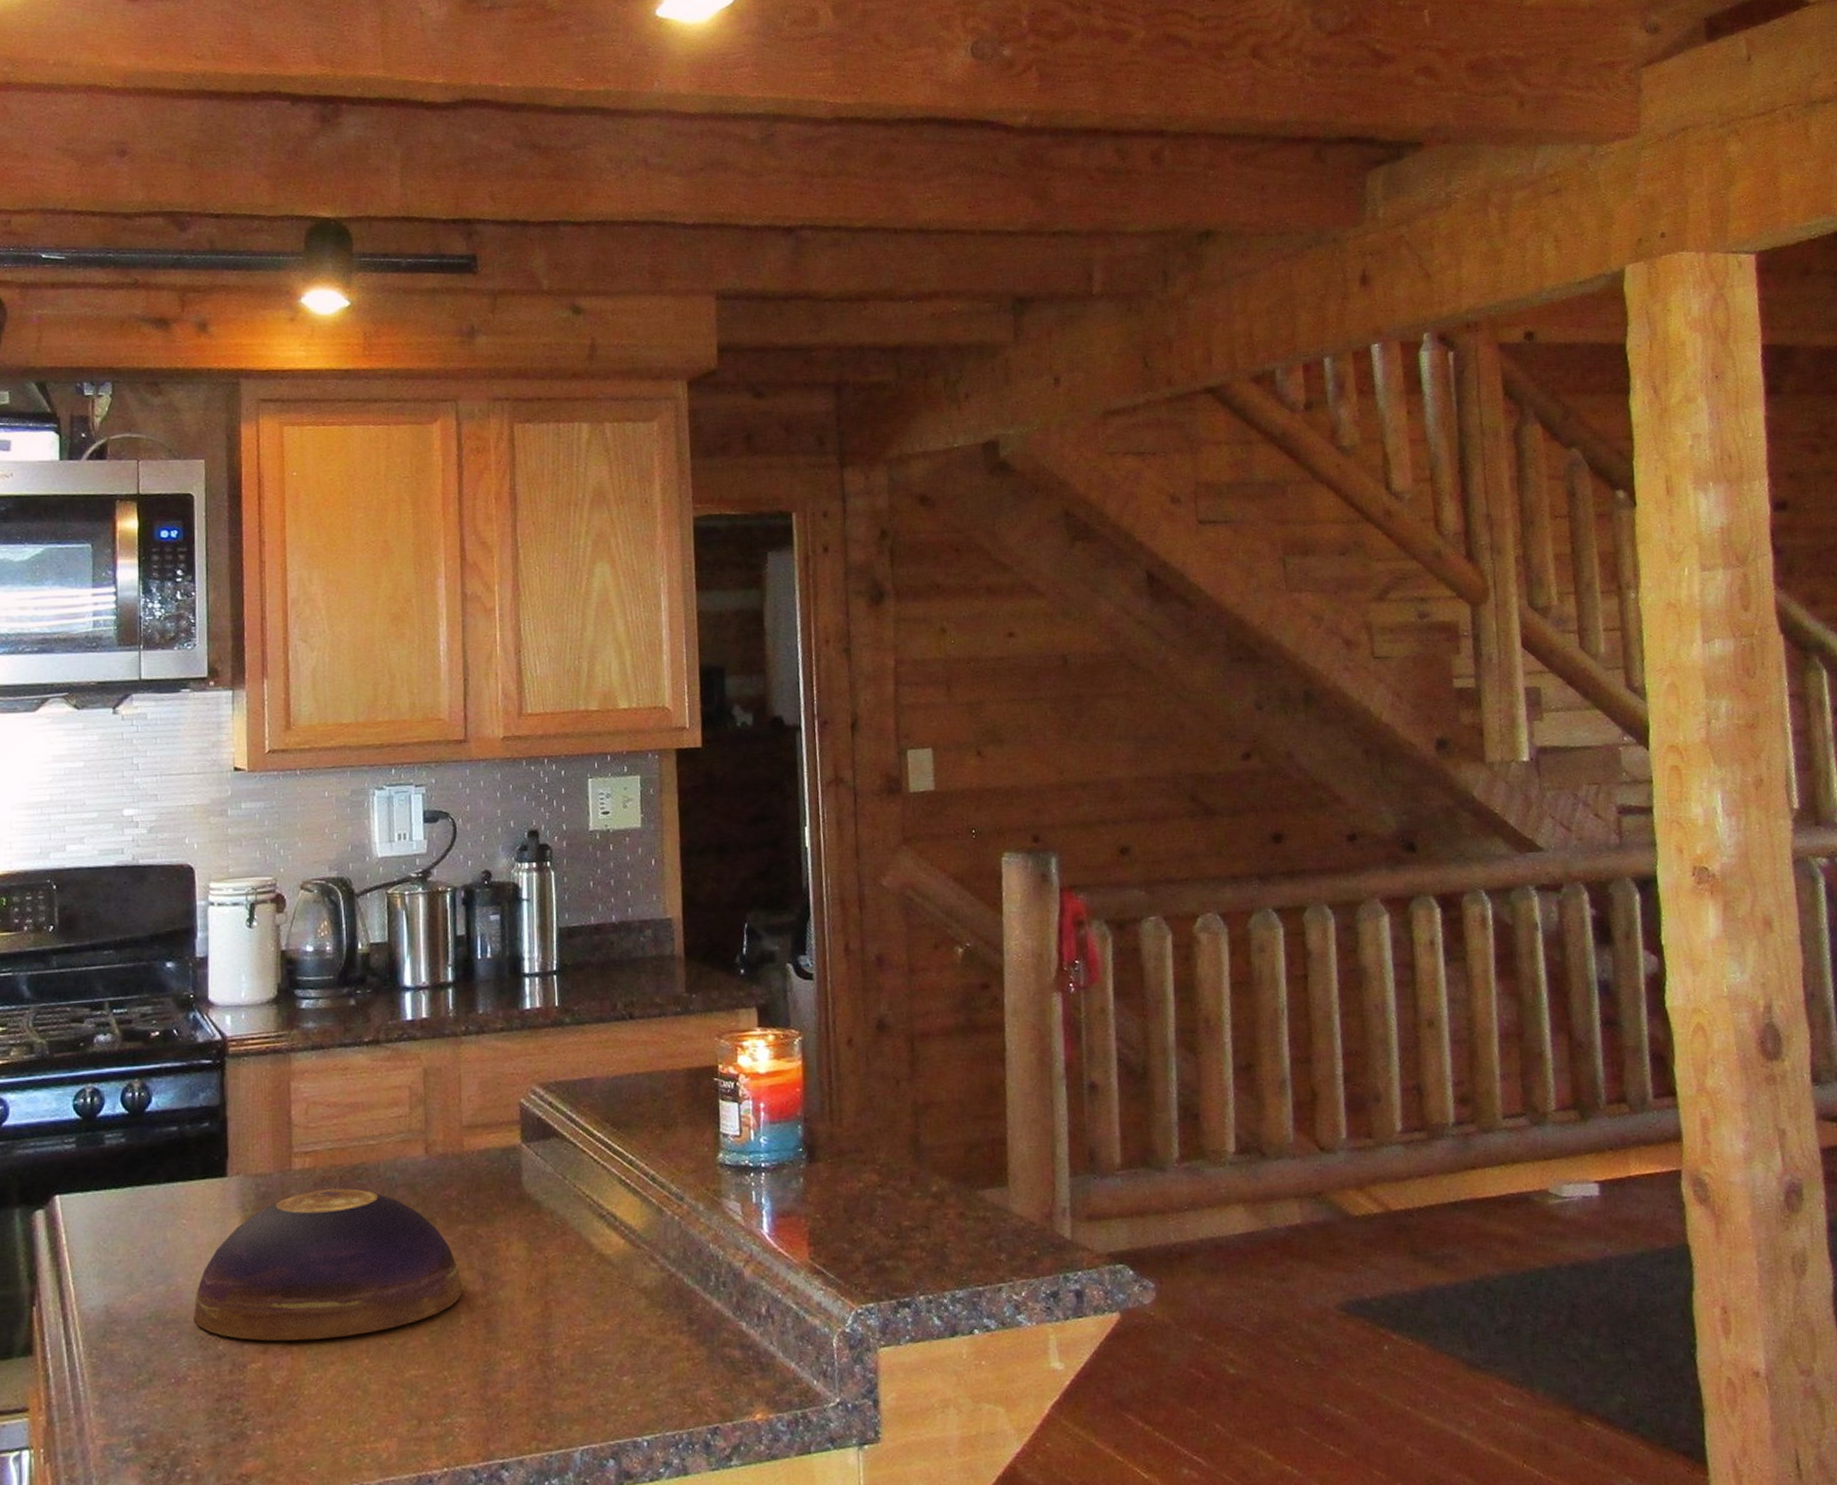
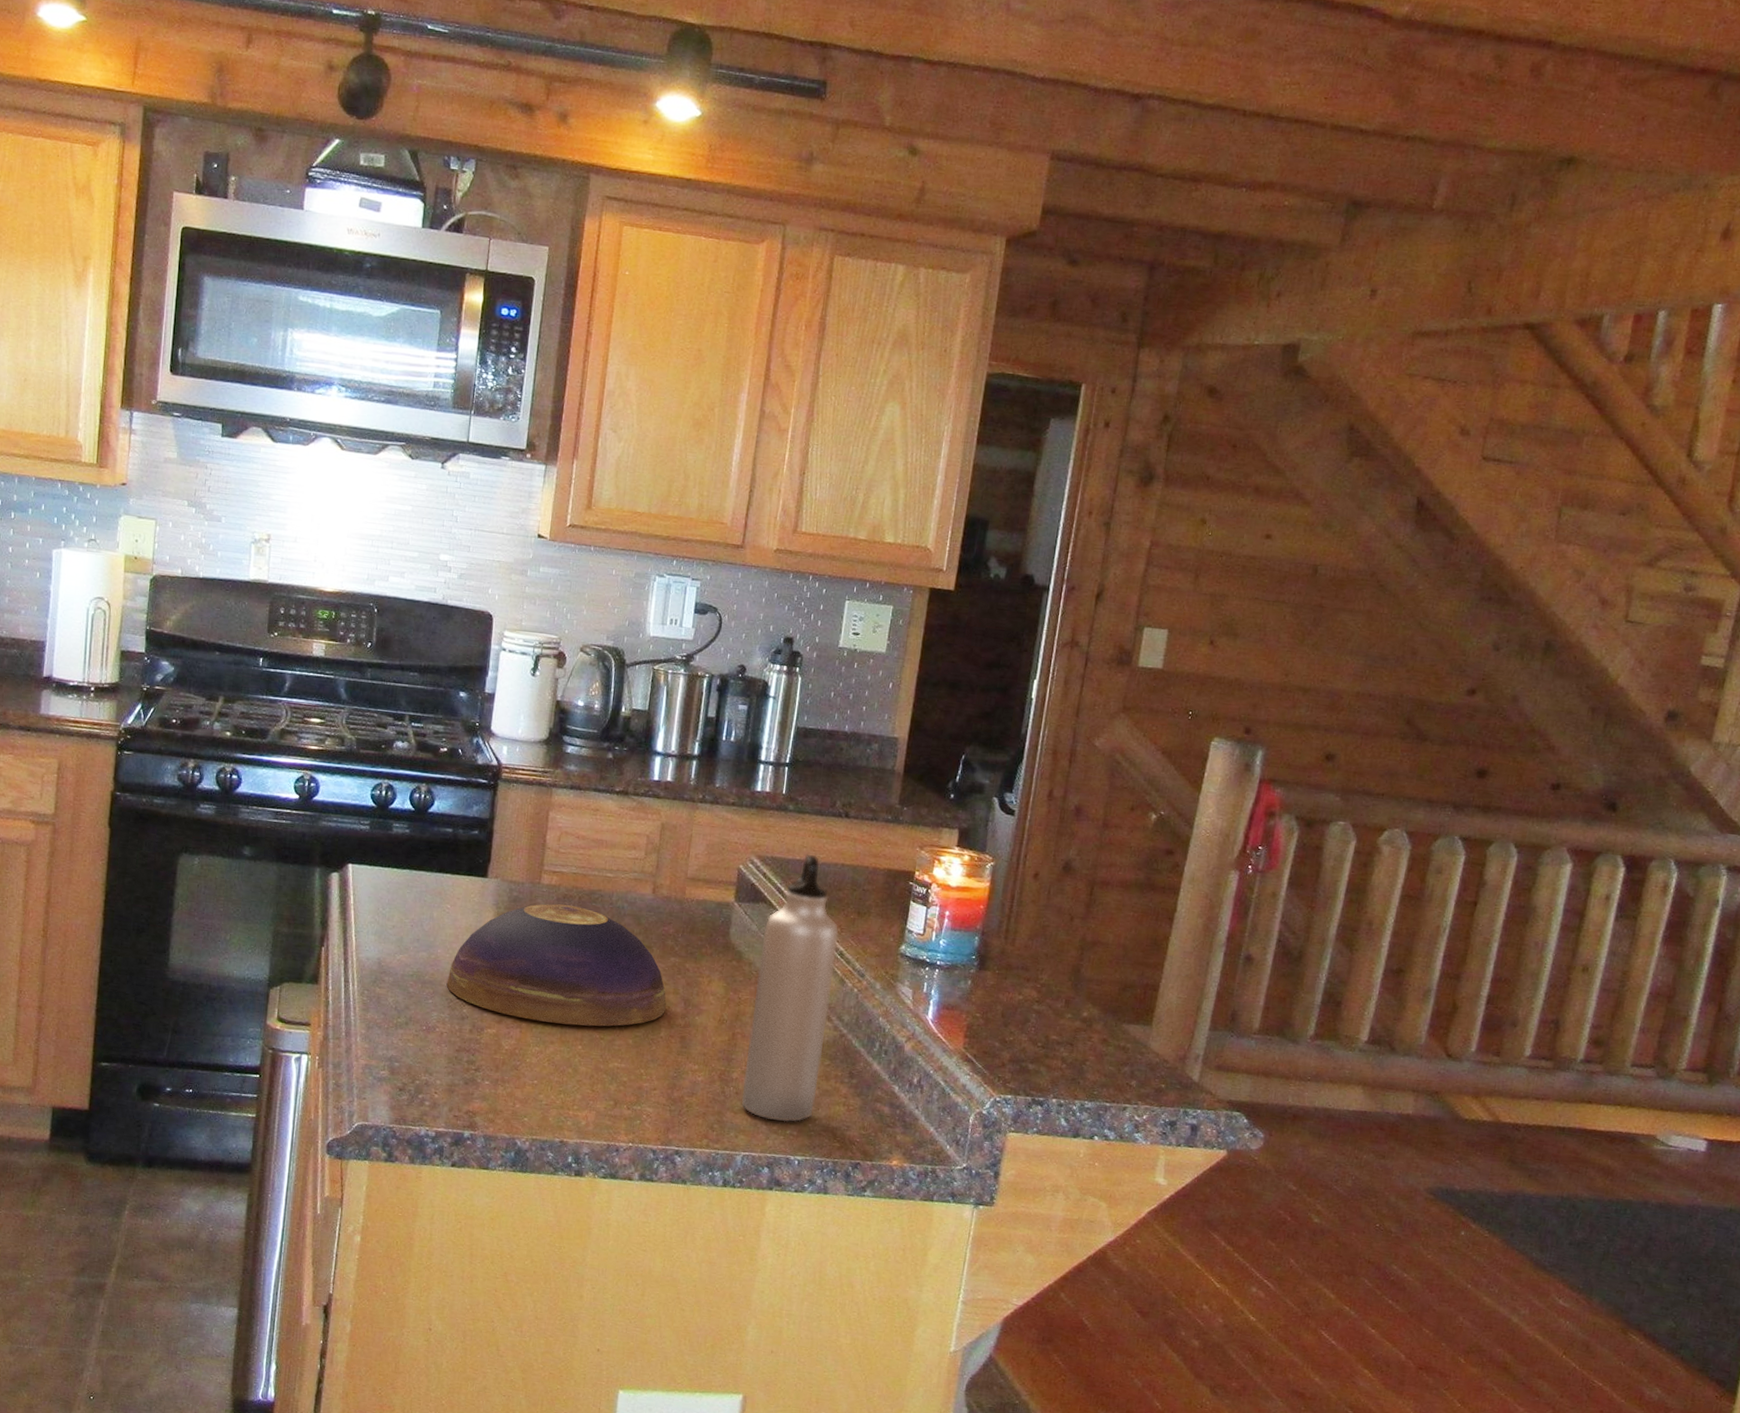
water bottle: none [560,1069,655,1400] -> present [741,854,839,1123]

